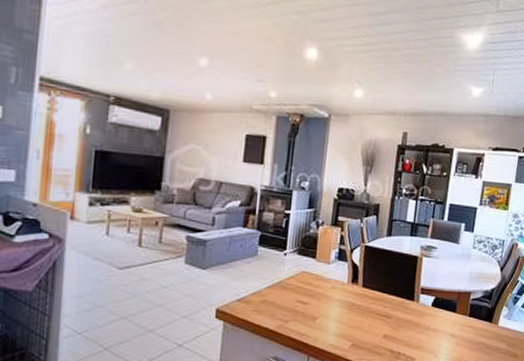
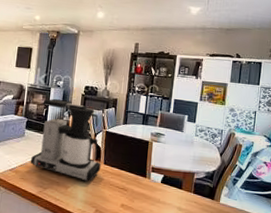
coffee maker: none [267,204,359,311] -> present [31,98,101,182]

